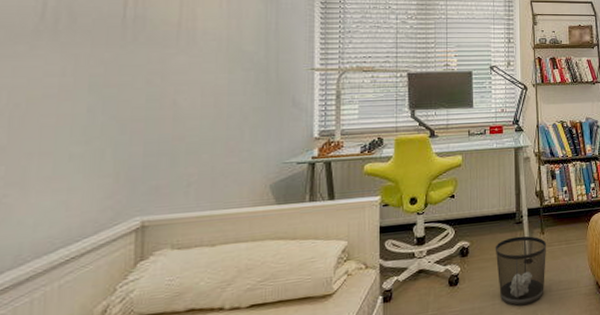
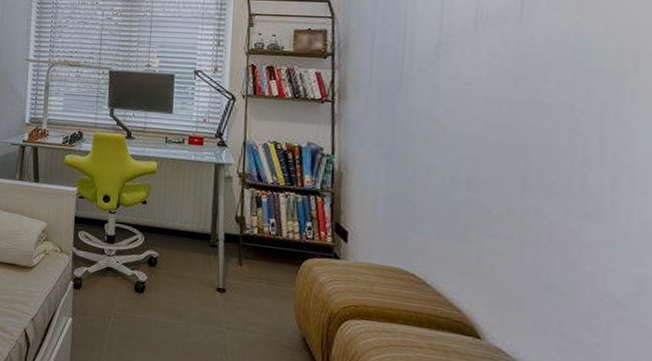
waste bin: present [495,235,547,306] -> none [184,259,245,337]

